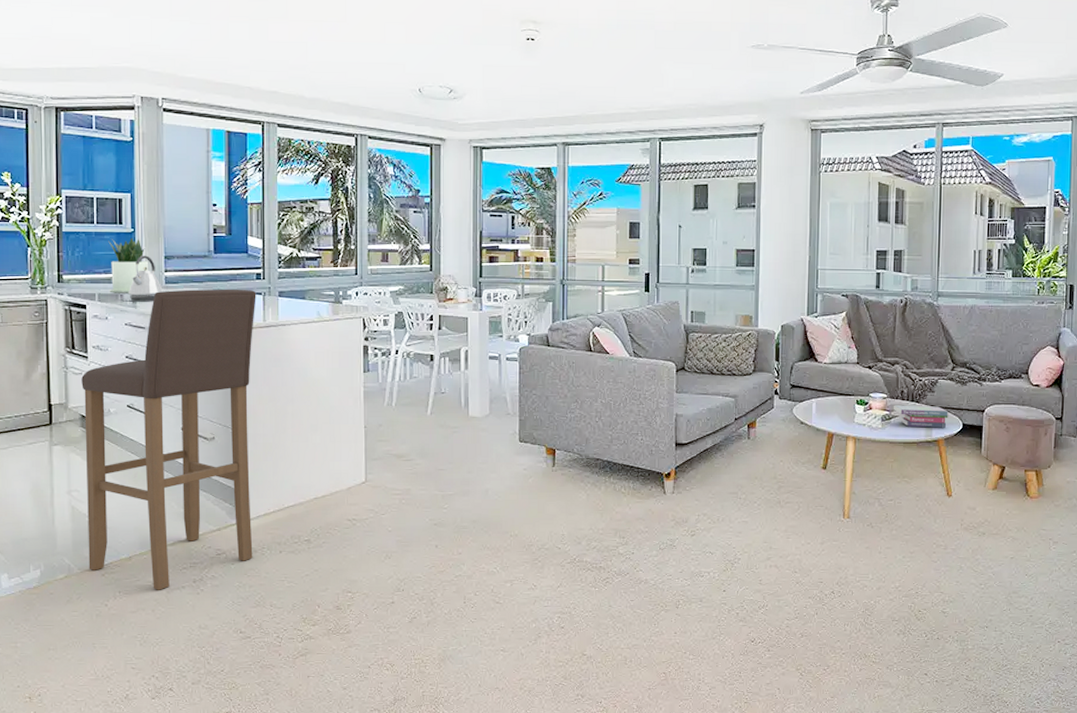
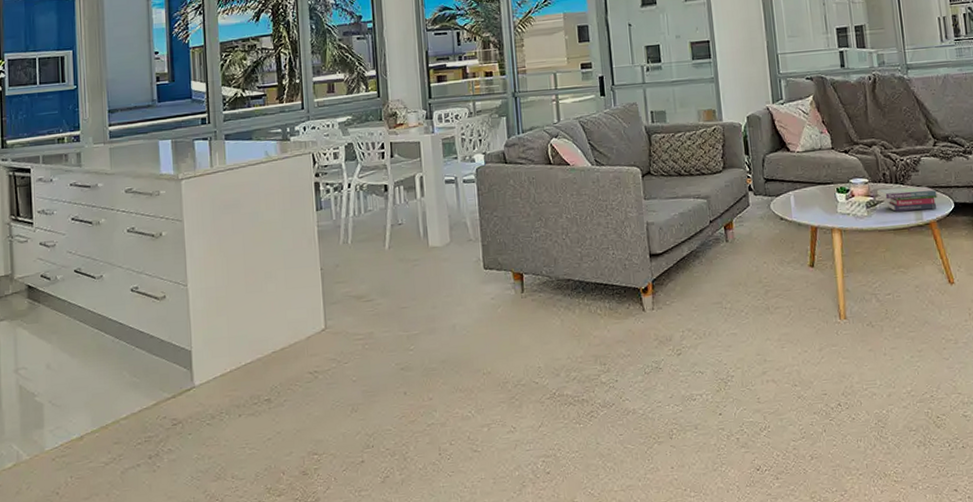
bar stool: present [81,288,256,590] -> none [27,135,211,471]
planter: present [108,237,149,295] -> none [51,94,93,155]
kettle: present [129,255,163,302] -> none [73,111,108,161]

